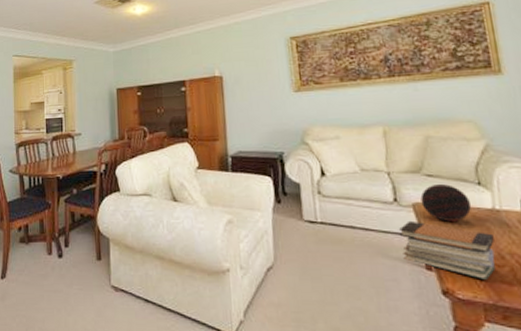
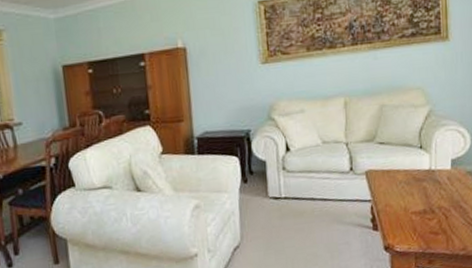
book stack: present [398,220,496,280] -> none [352,187,428,233]
decorative orb: present [420,184,472,221] -> none [372,150,414,185]

